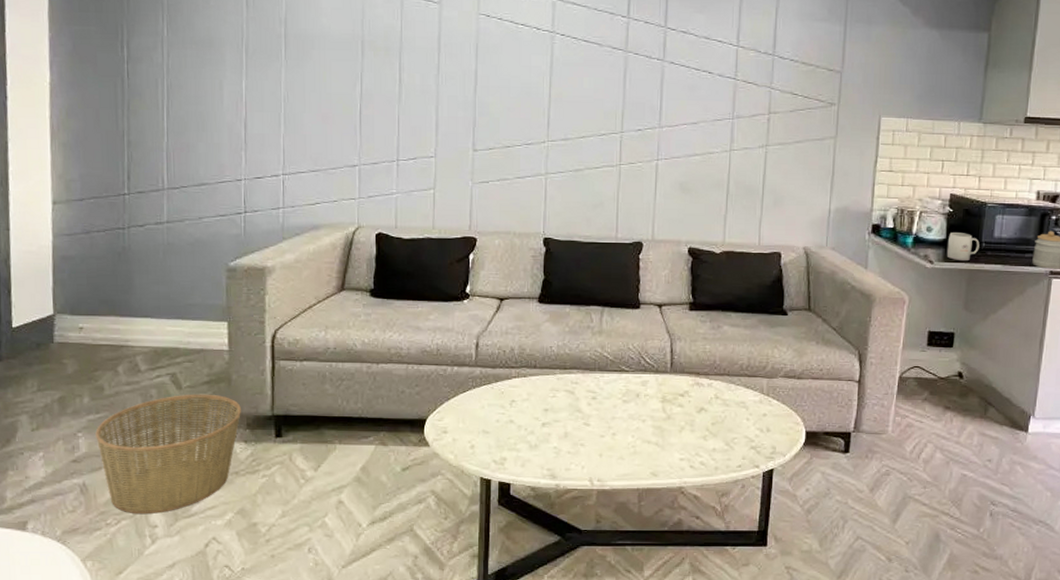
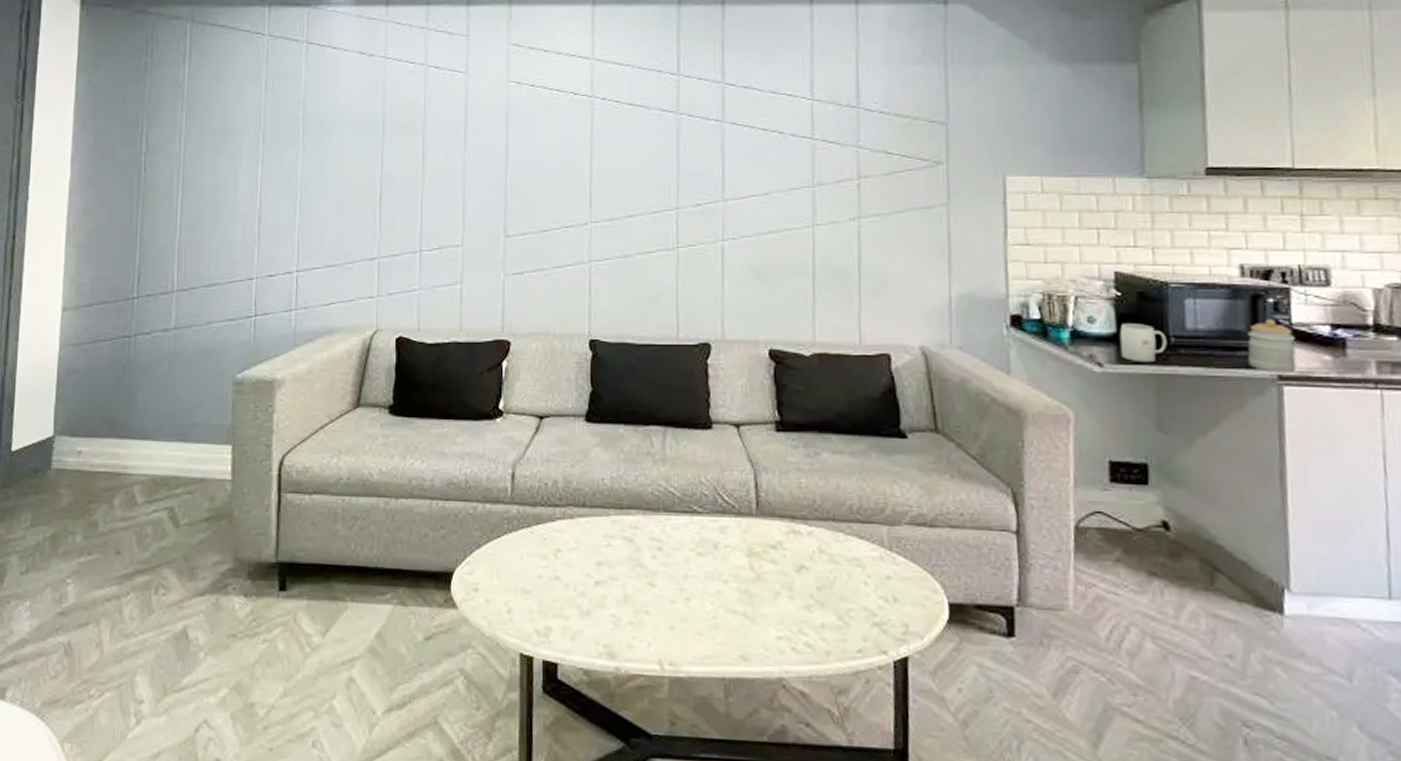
basket: present [95,394,242,514] -> none [85,533,243,685]

